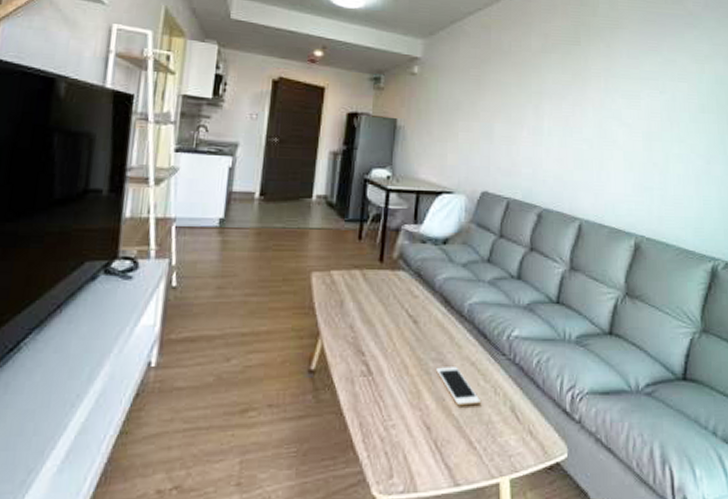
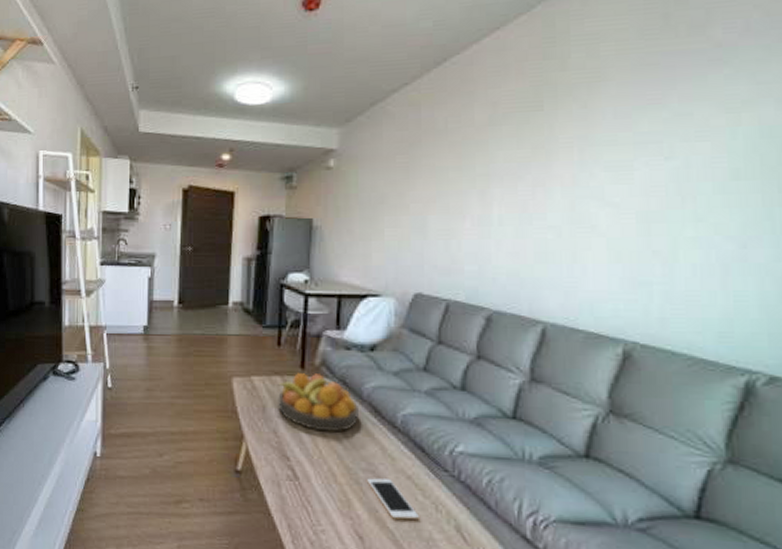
fruit bowl: none [356,266,431,324] -> present [278,373,359,432]

